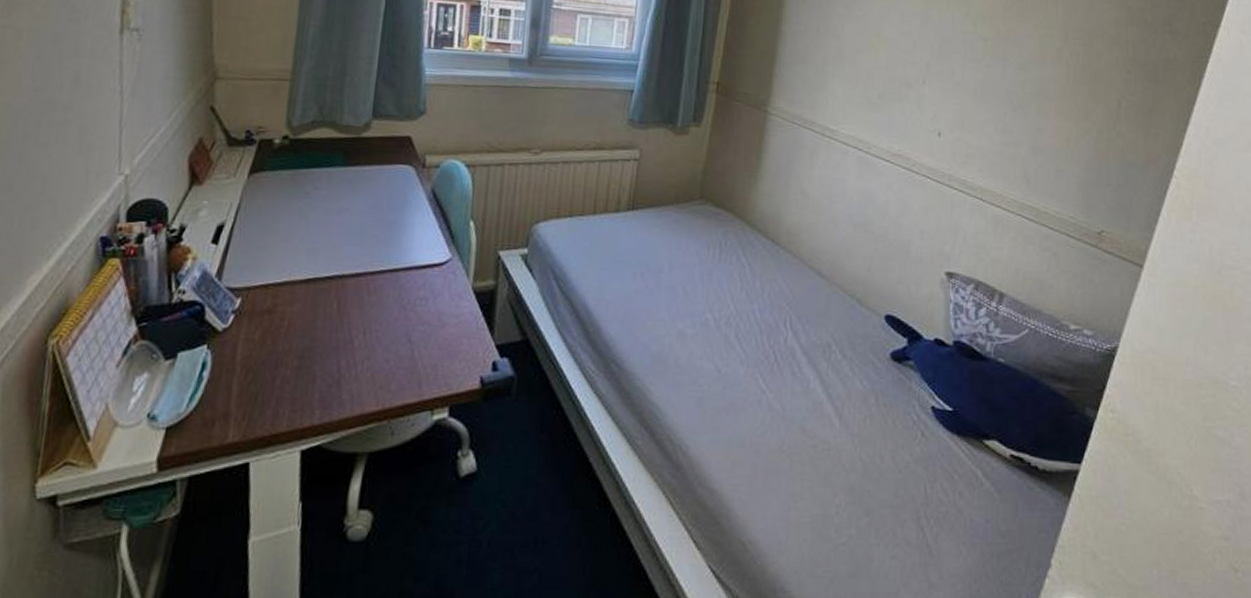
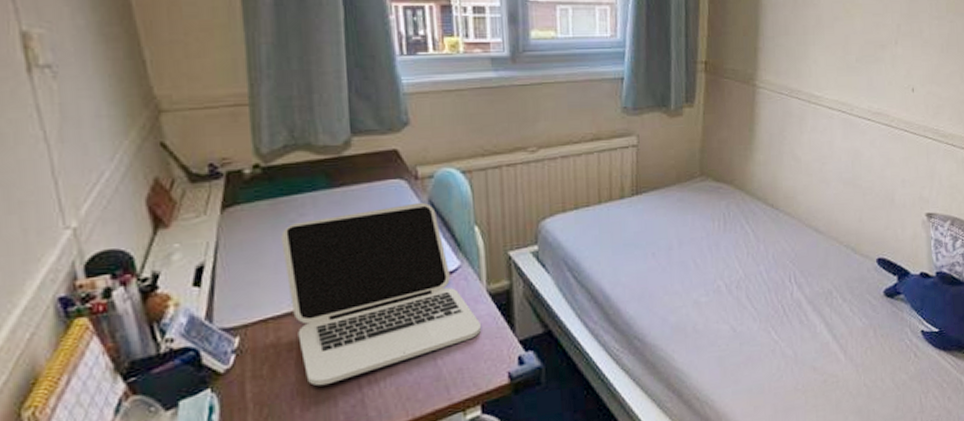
laptop: none [291,190,461,360] -> present [281,202,481,386]

